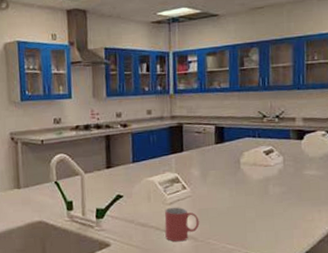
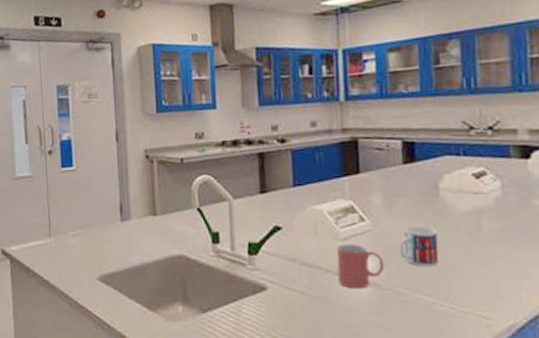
mug: none [210,192,239,223] -> present [398,226,439,267]

